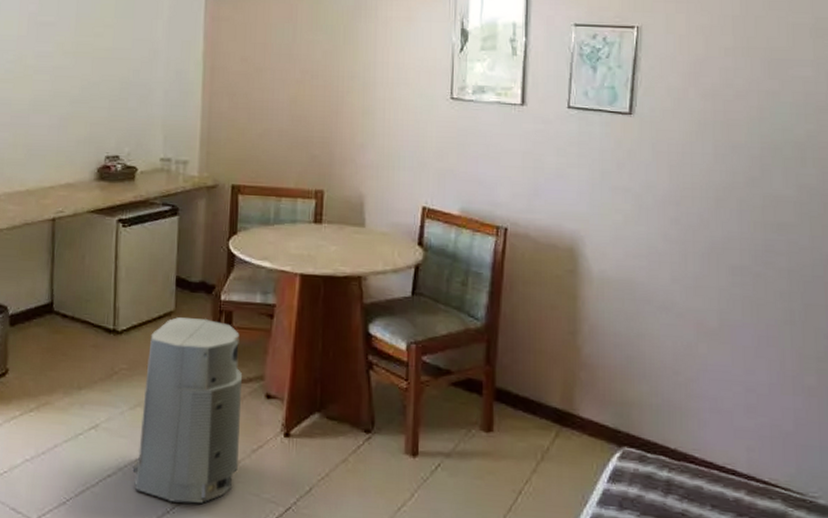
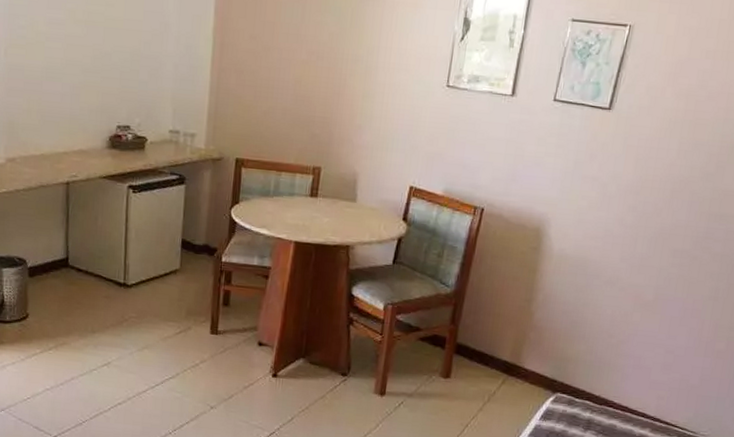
air purifier: present [132,317,243,504] -> none [140,275,239,427]

